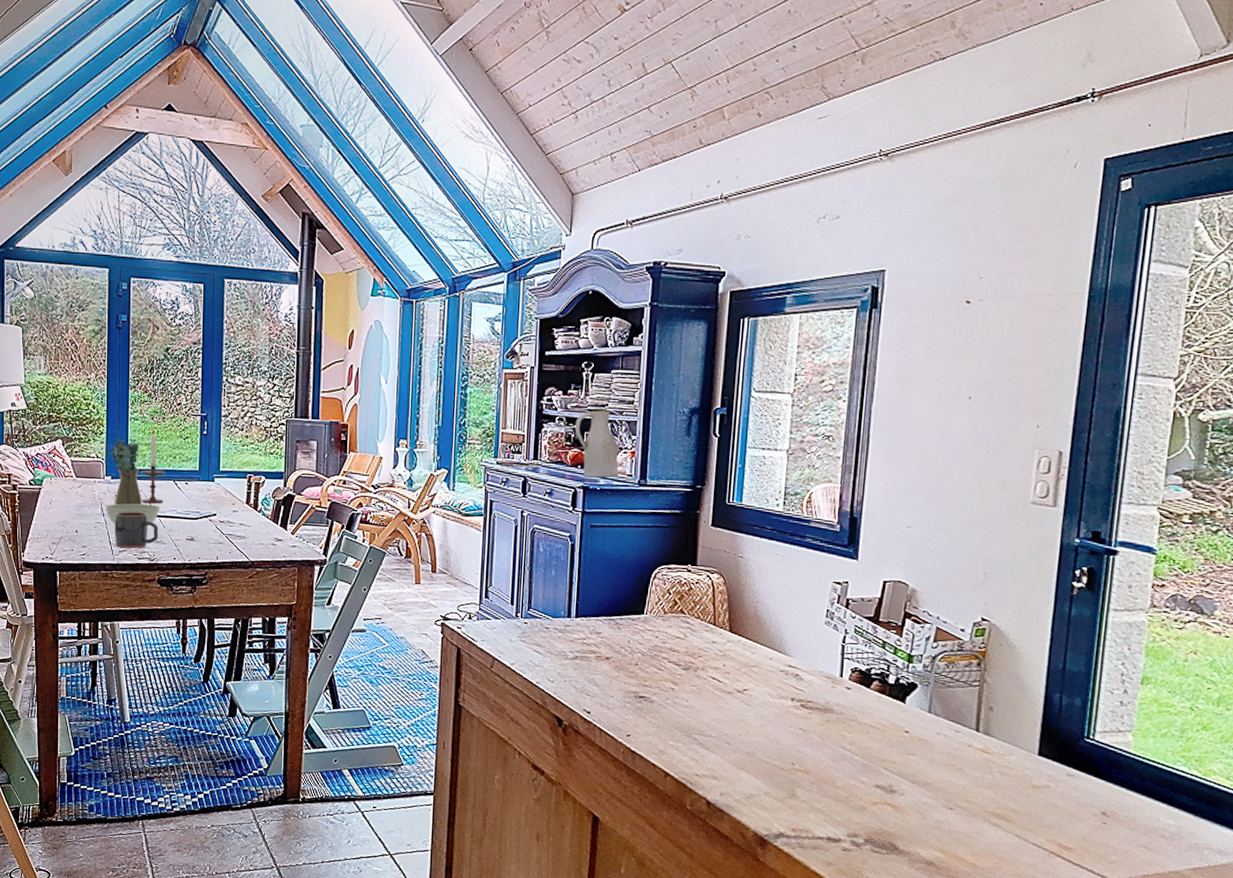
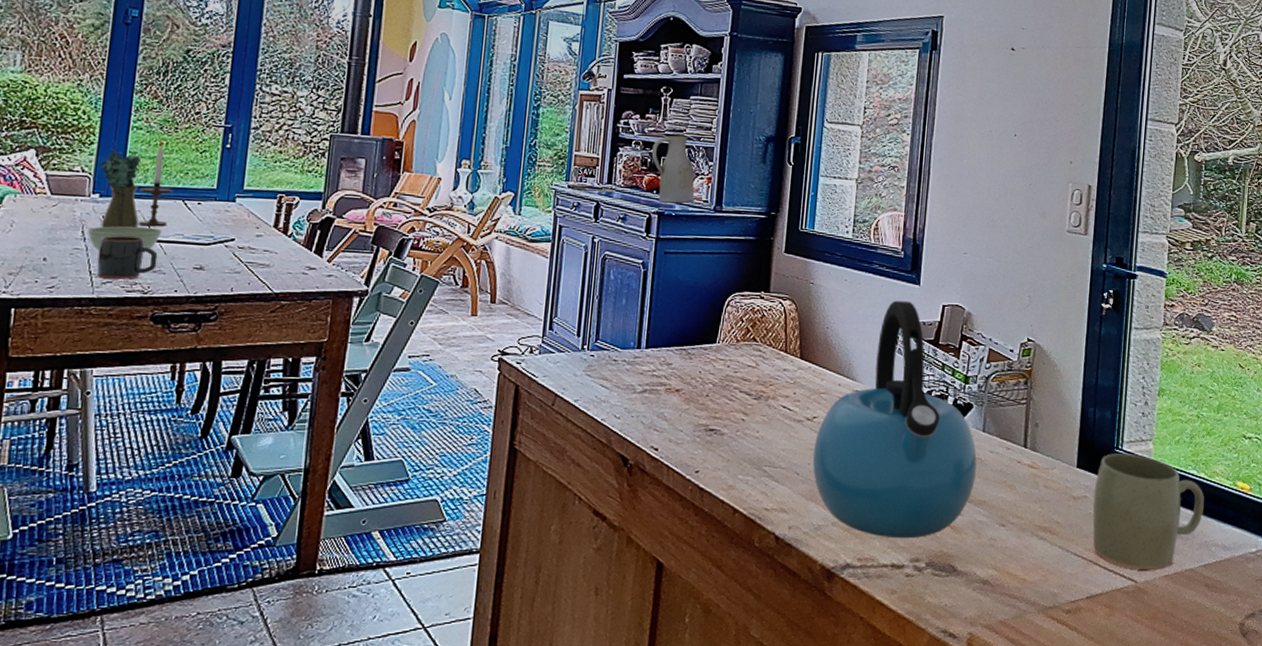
kettle: none [743,575,922,814] -> present [812,300,977,539]
mug: none [1056,743,1196,869] -> present [1092,452,1204,571]

